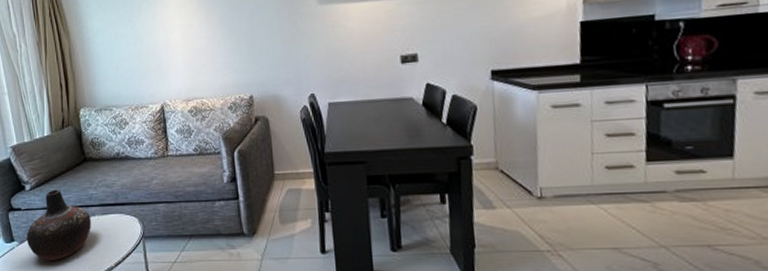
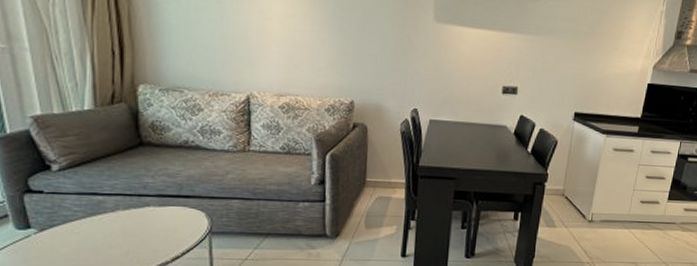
vase: present [26,189,91,260] -> none [49,173,144,252]

